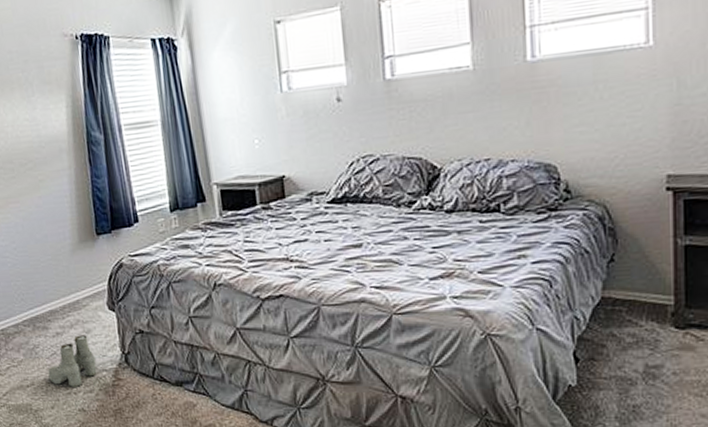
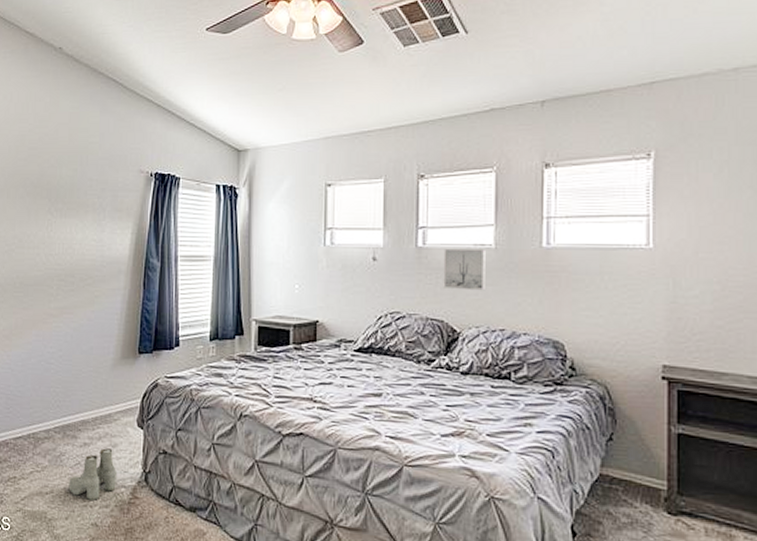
wall art: none [415,72,465,122] -> present [443,248,485,291]

